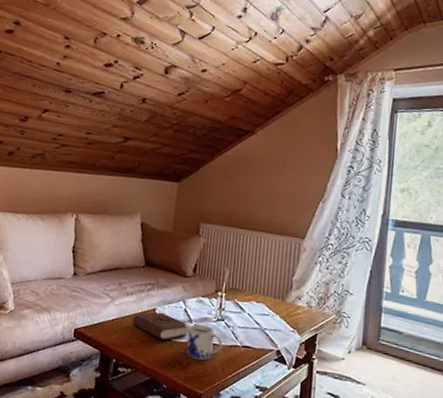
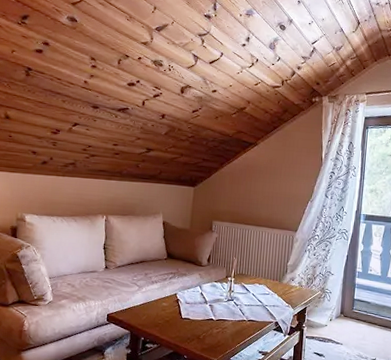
book: present [132,312,191,341] -> none [157,296,206,320]
mug: present [186,323,223,360] -> none [202,304,232,333]

